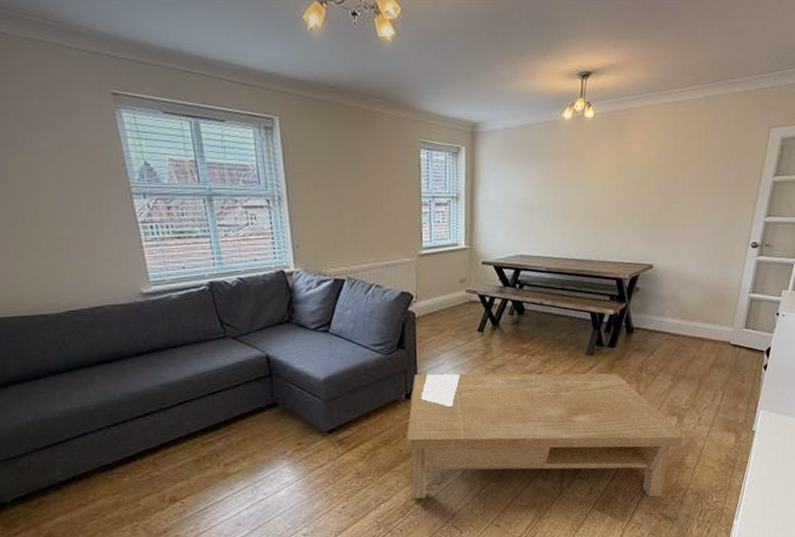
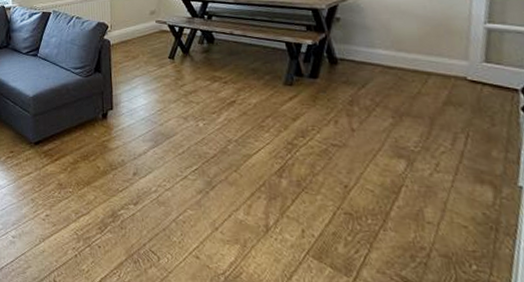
coffee table: present [406,373,687,500] -> none [103,96,423,253]

